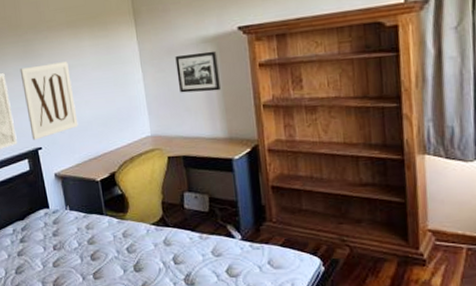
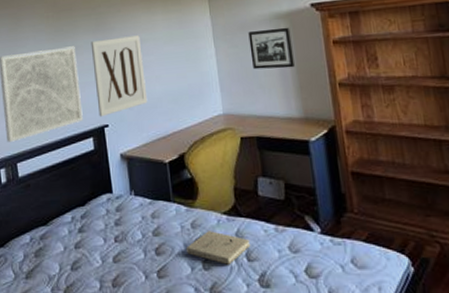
book: none [119,239,177,267] -> present [186,231,251,265]

